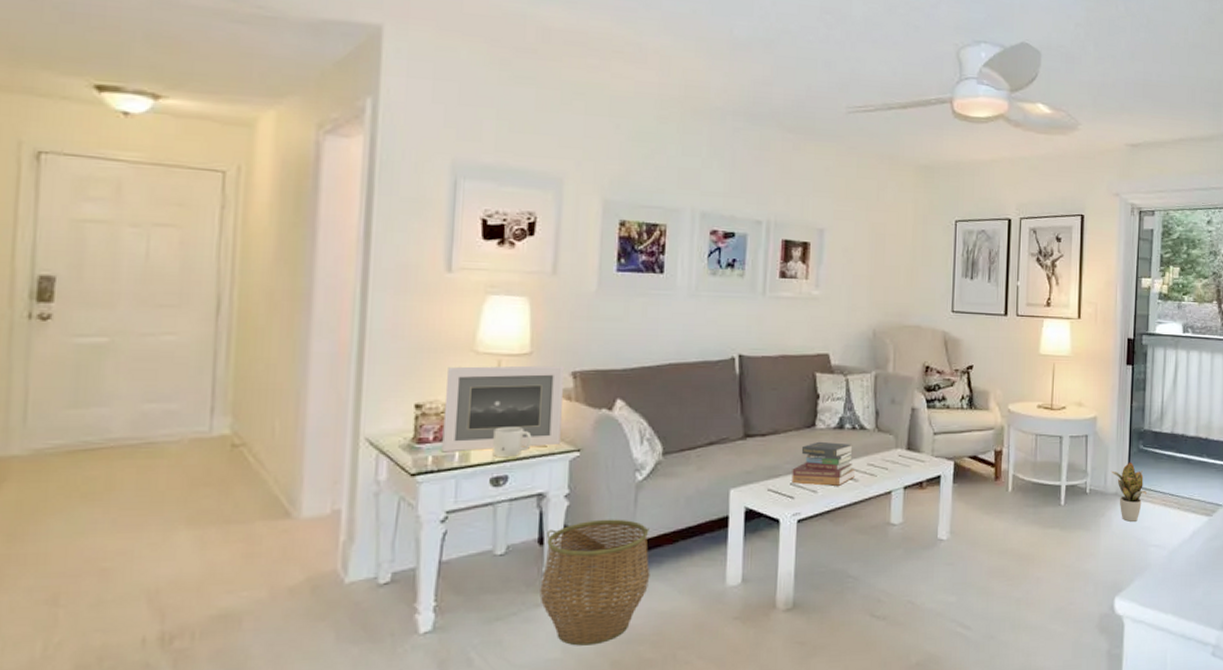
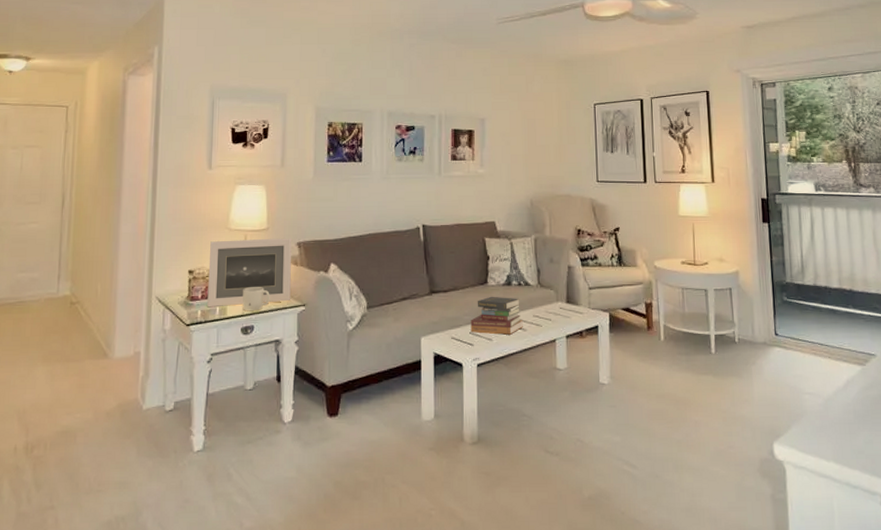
basket: present [540,519,650,646] -> none [279,361,362,467]
potted plant: present [1111,461,1147,522] -> none [758,312,795,370]

